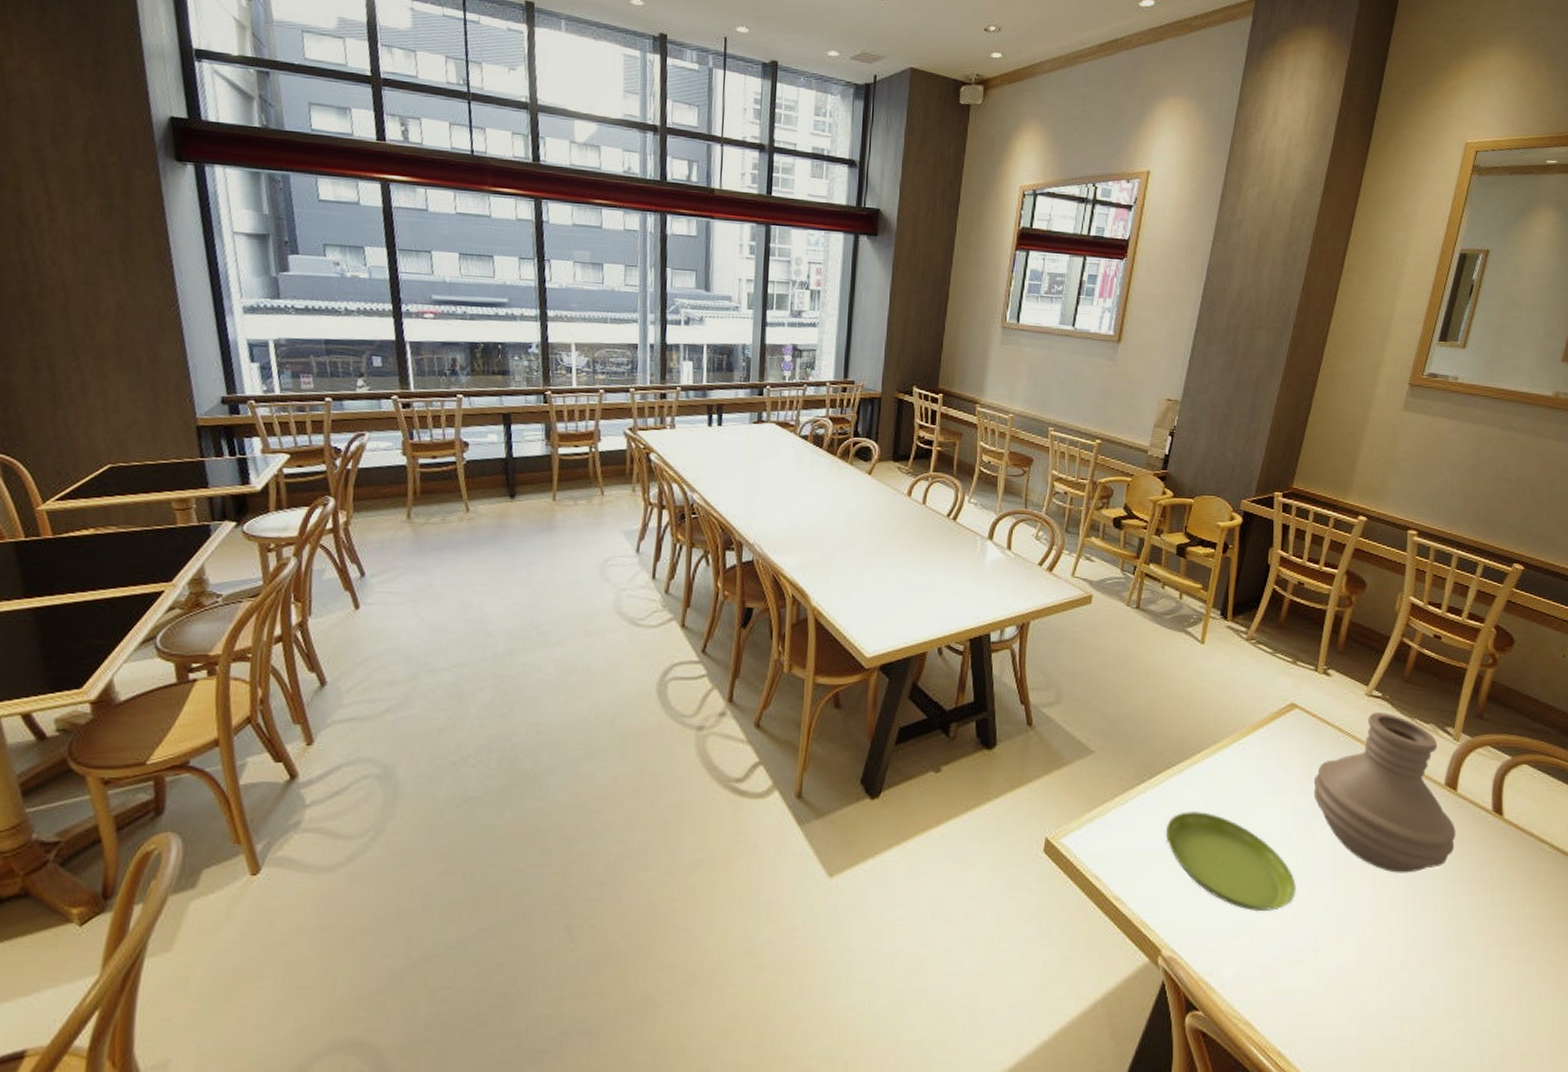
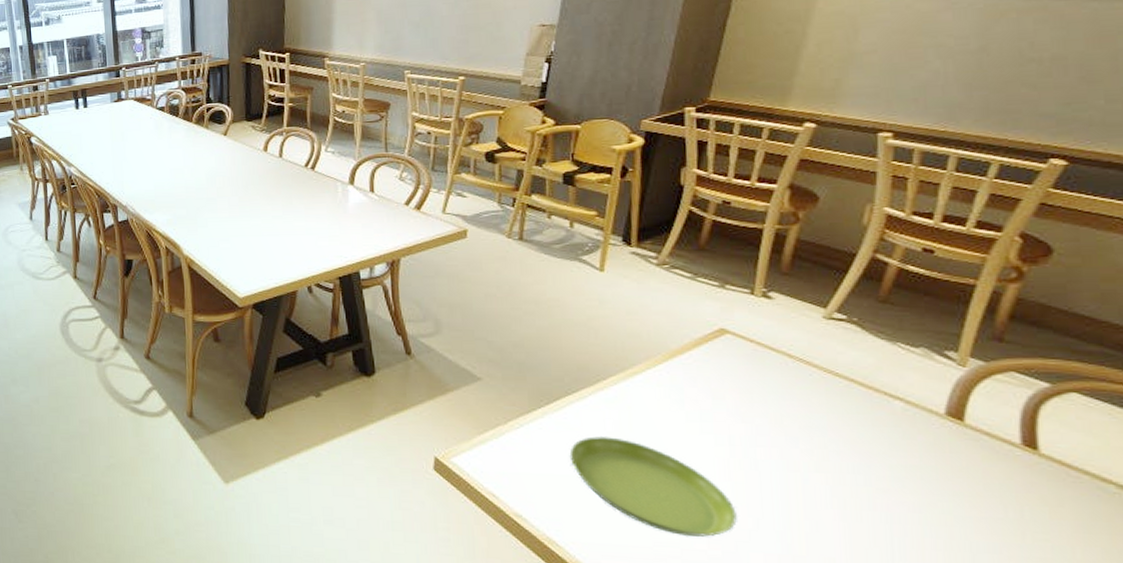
vase: present [1313,712,1456,873] -> none [754,336,964,508]

